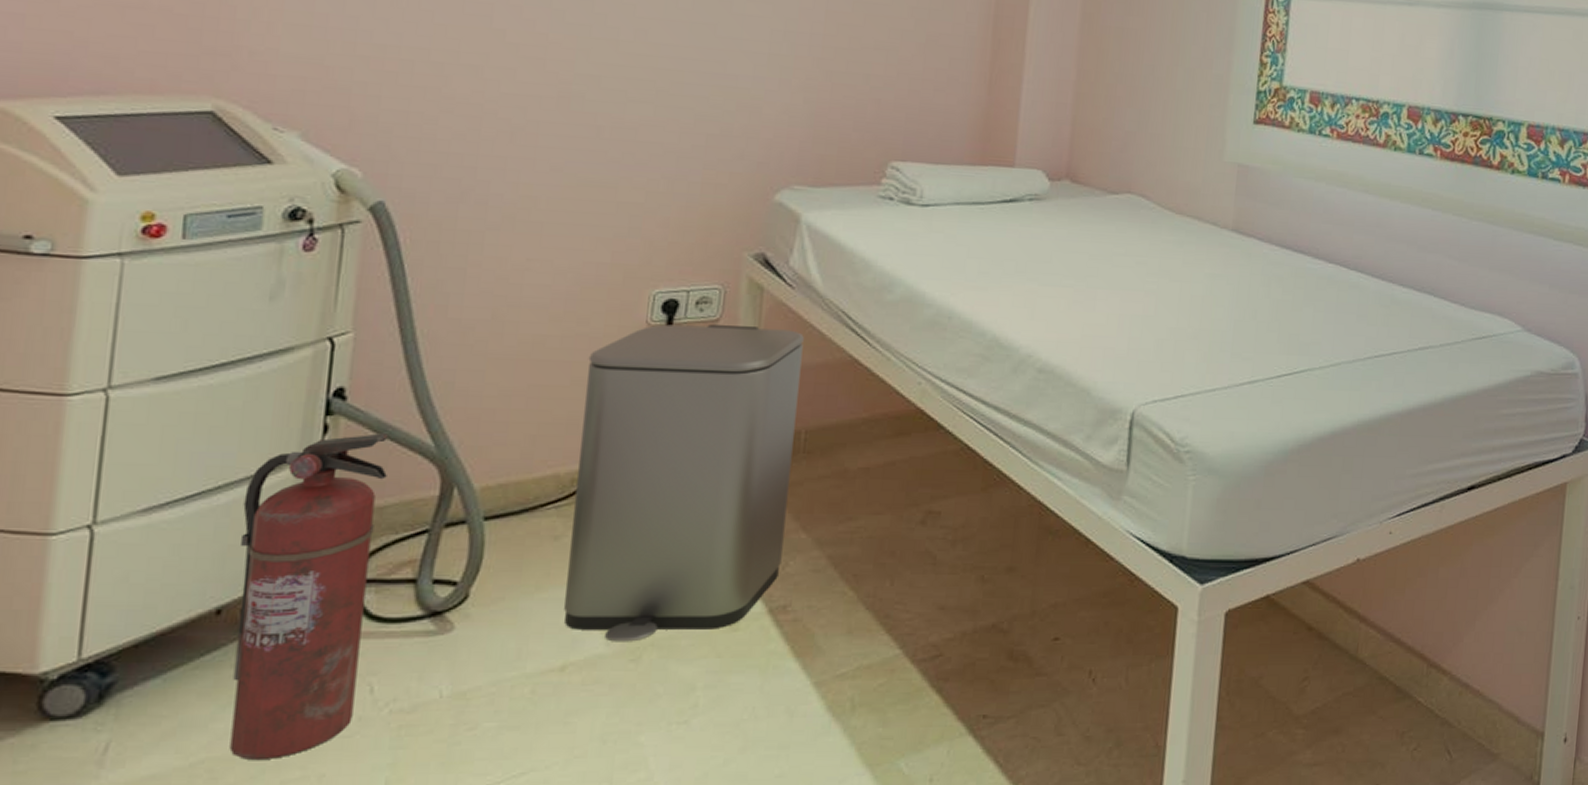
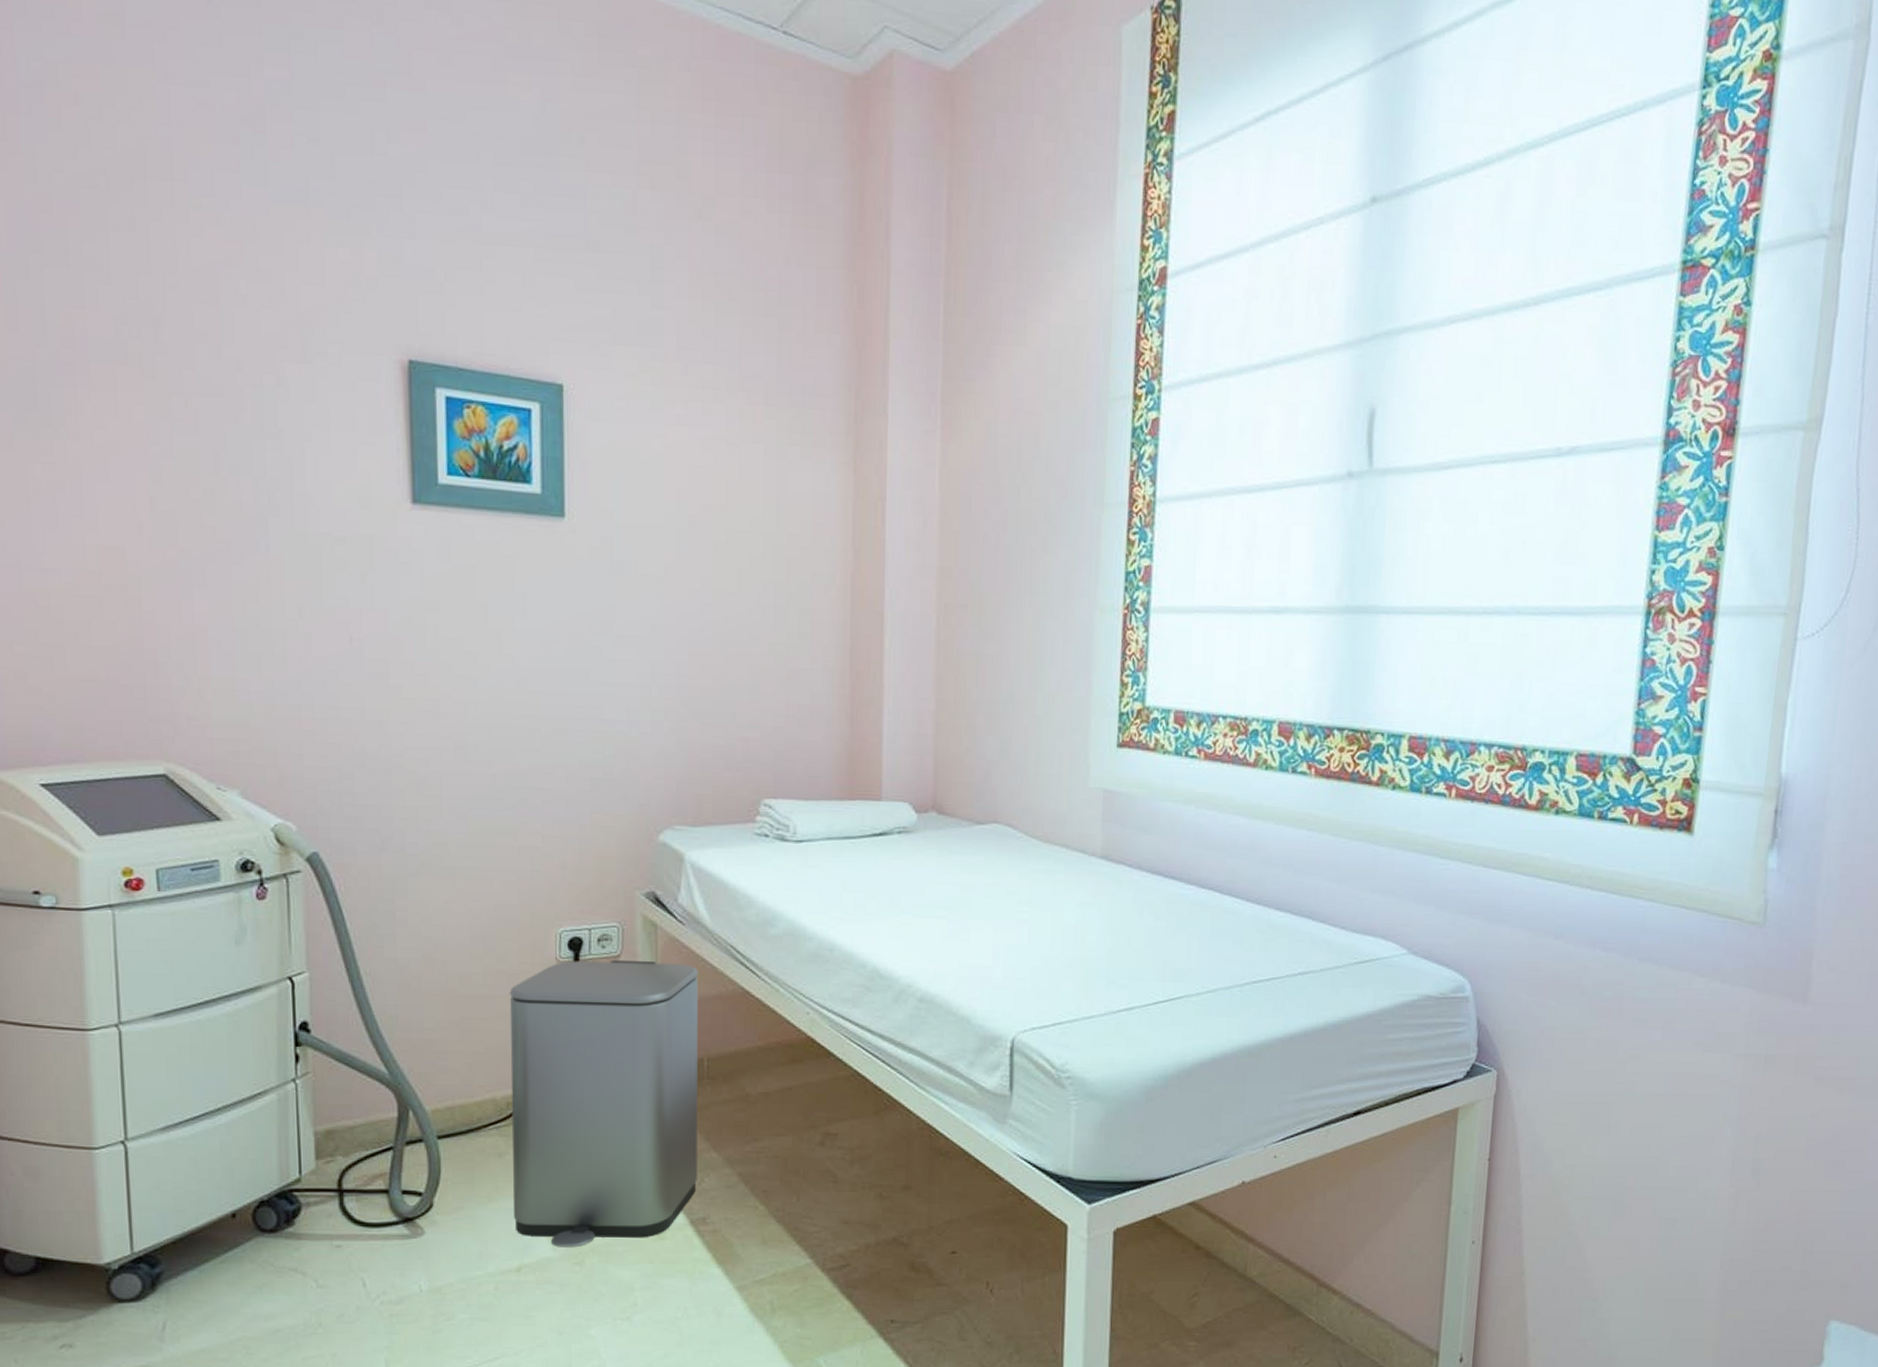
fire extinguisher: present [229,433,389,761] -> none [240,1062,352,1341]

